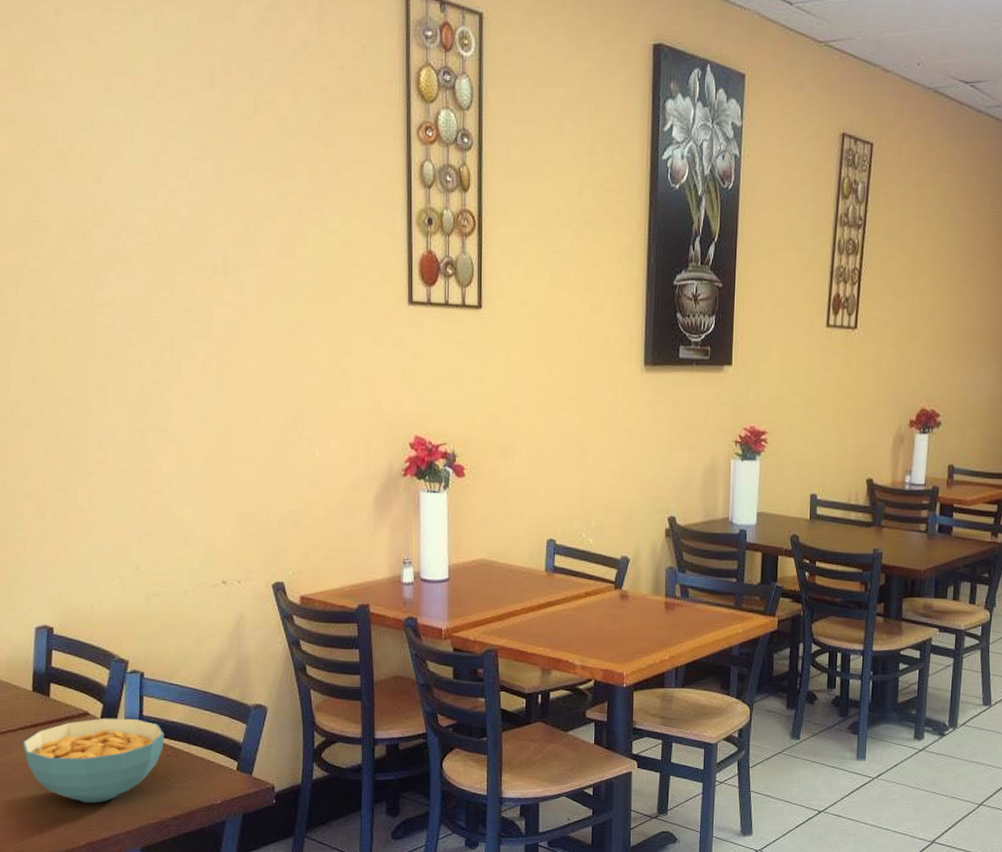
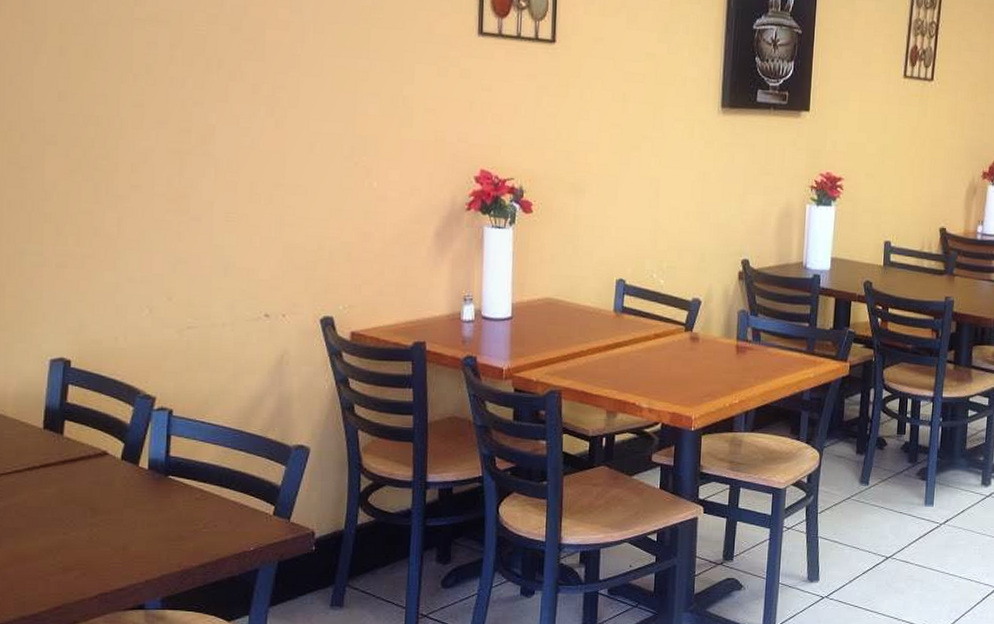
cereal bowl: present [22,718,165,803] -> none [29,458,193,550]

